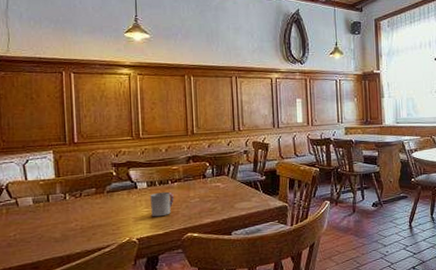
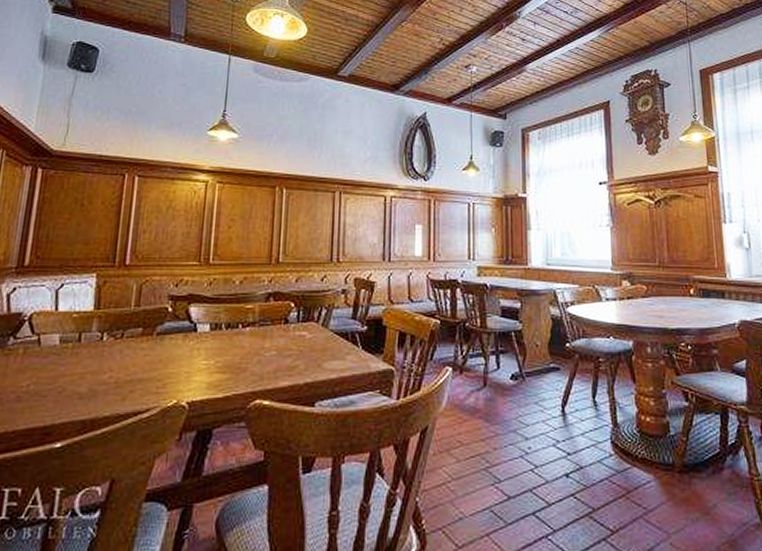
cup: present [150,191,174,217] -> none [210,338,244,373]

